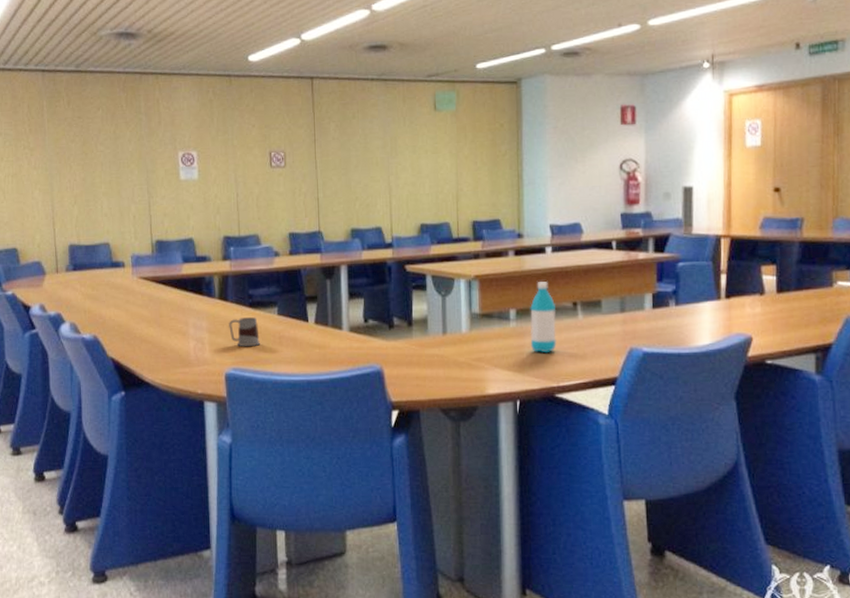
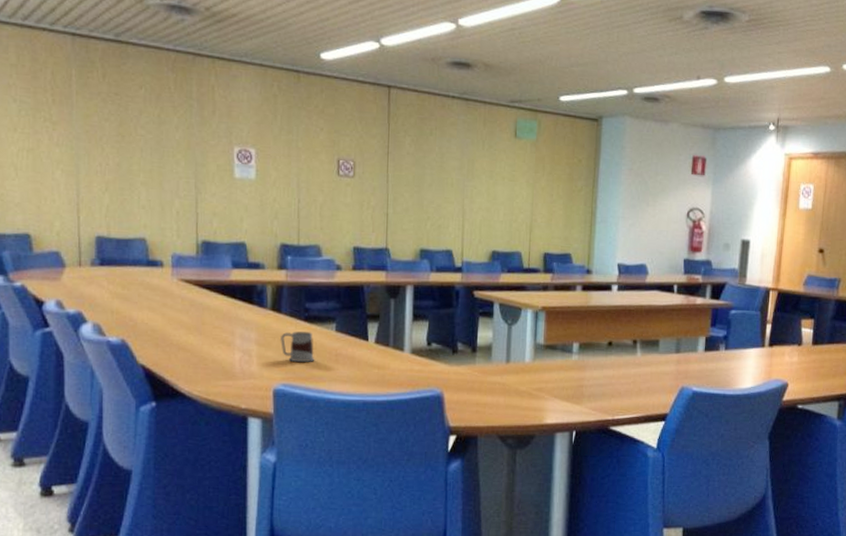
water bottle: present [530,282,557,353] -> none [590,318,617,387]

